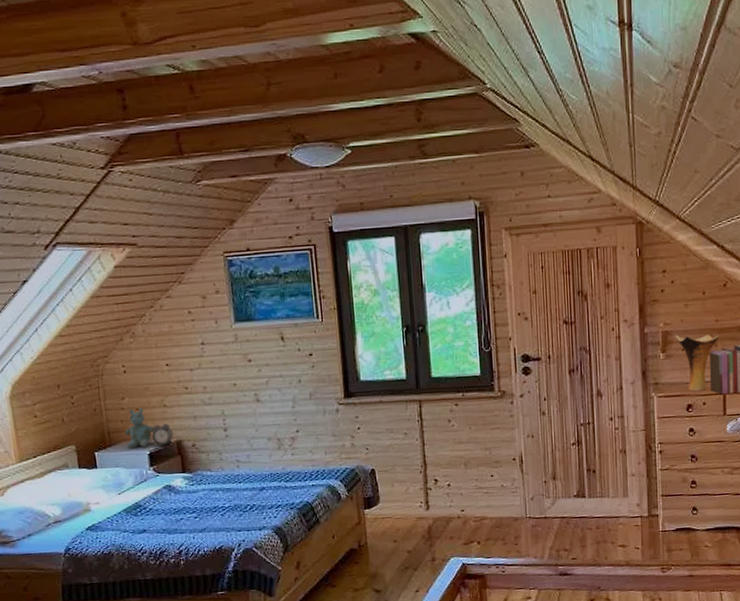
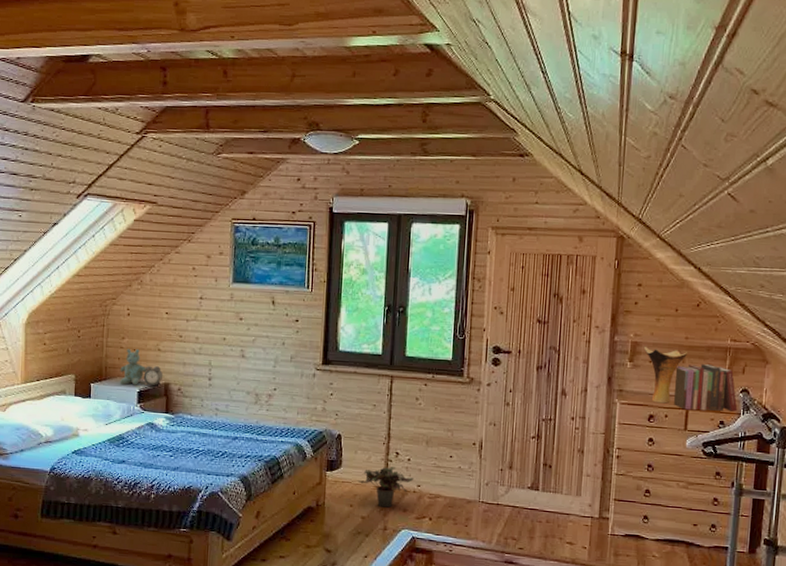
potted plant: none [398,495,457,538] -> present [358,467,414,508]

